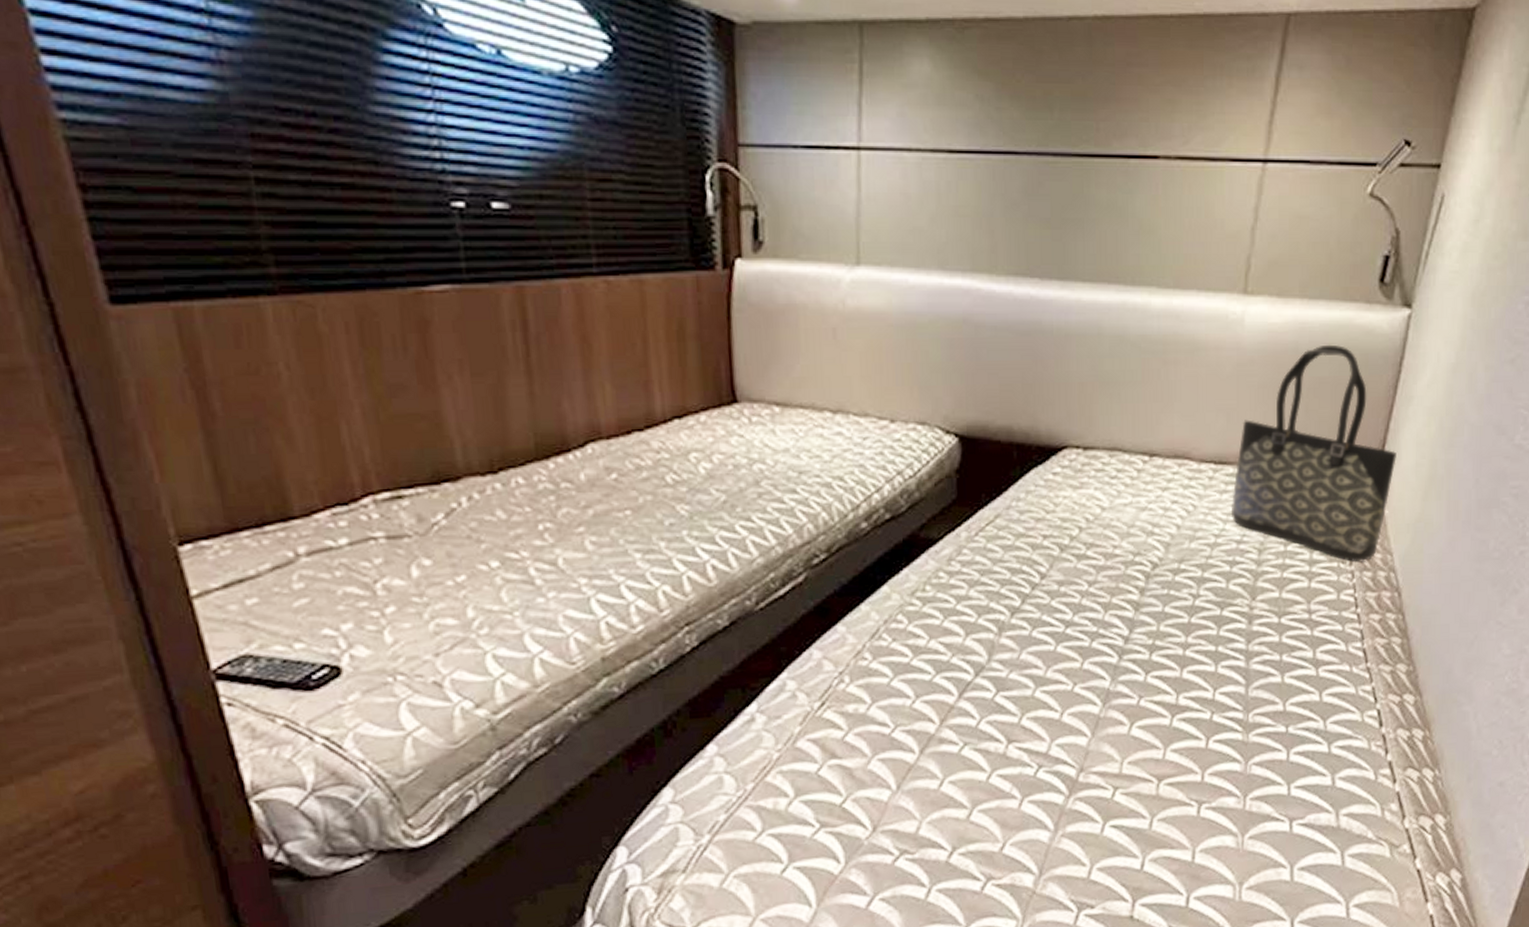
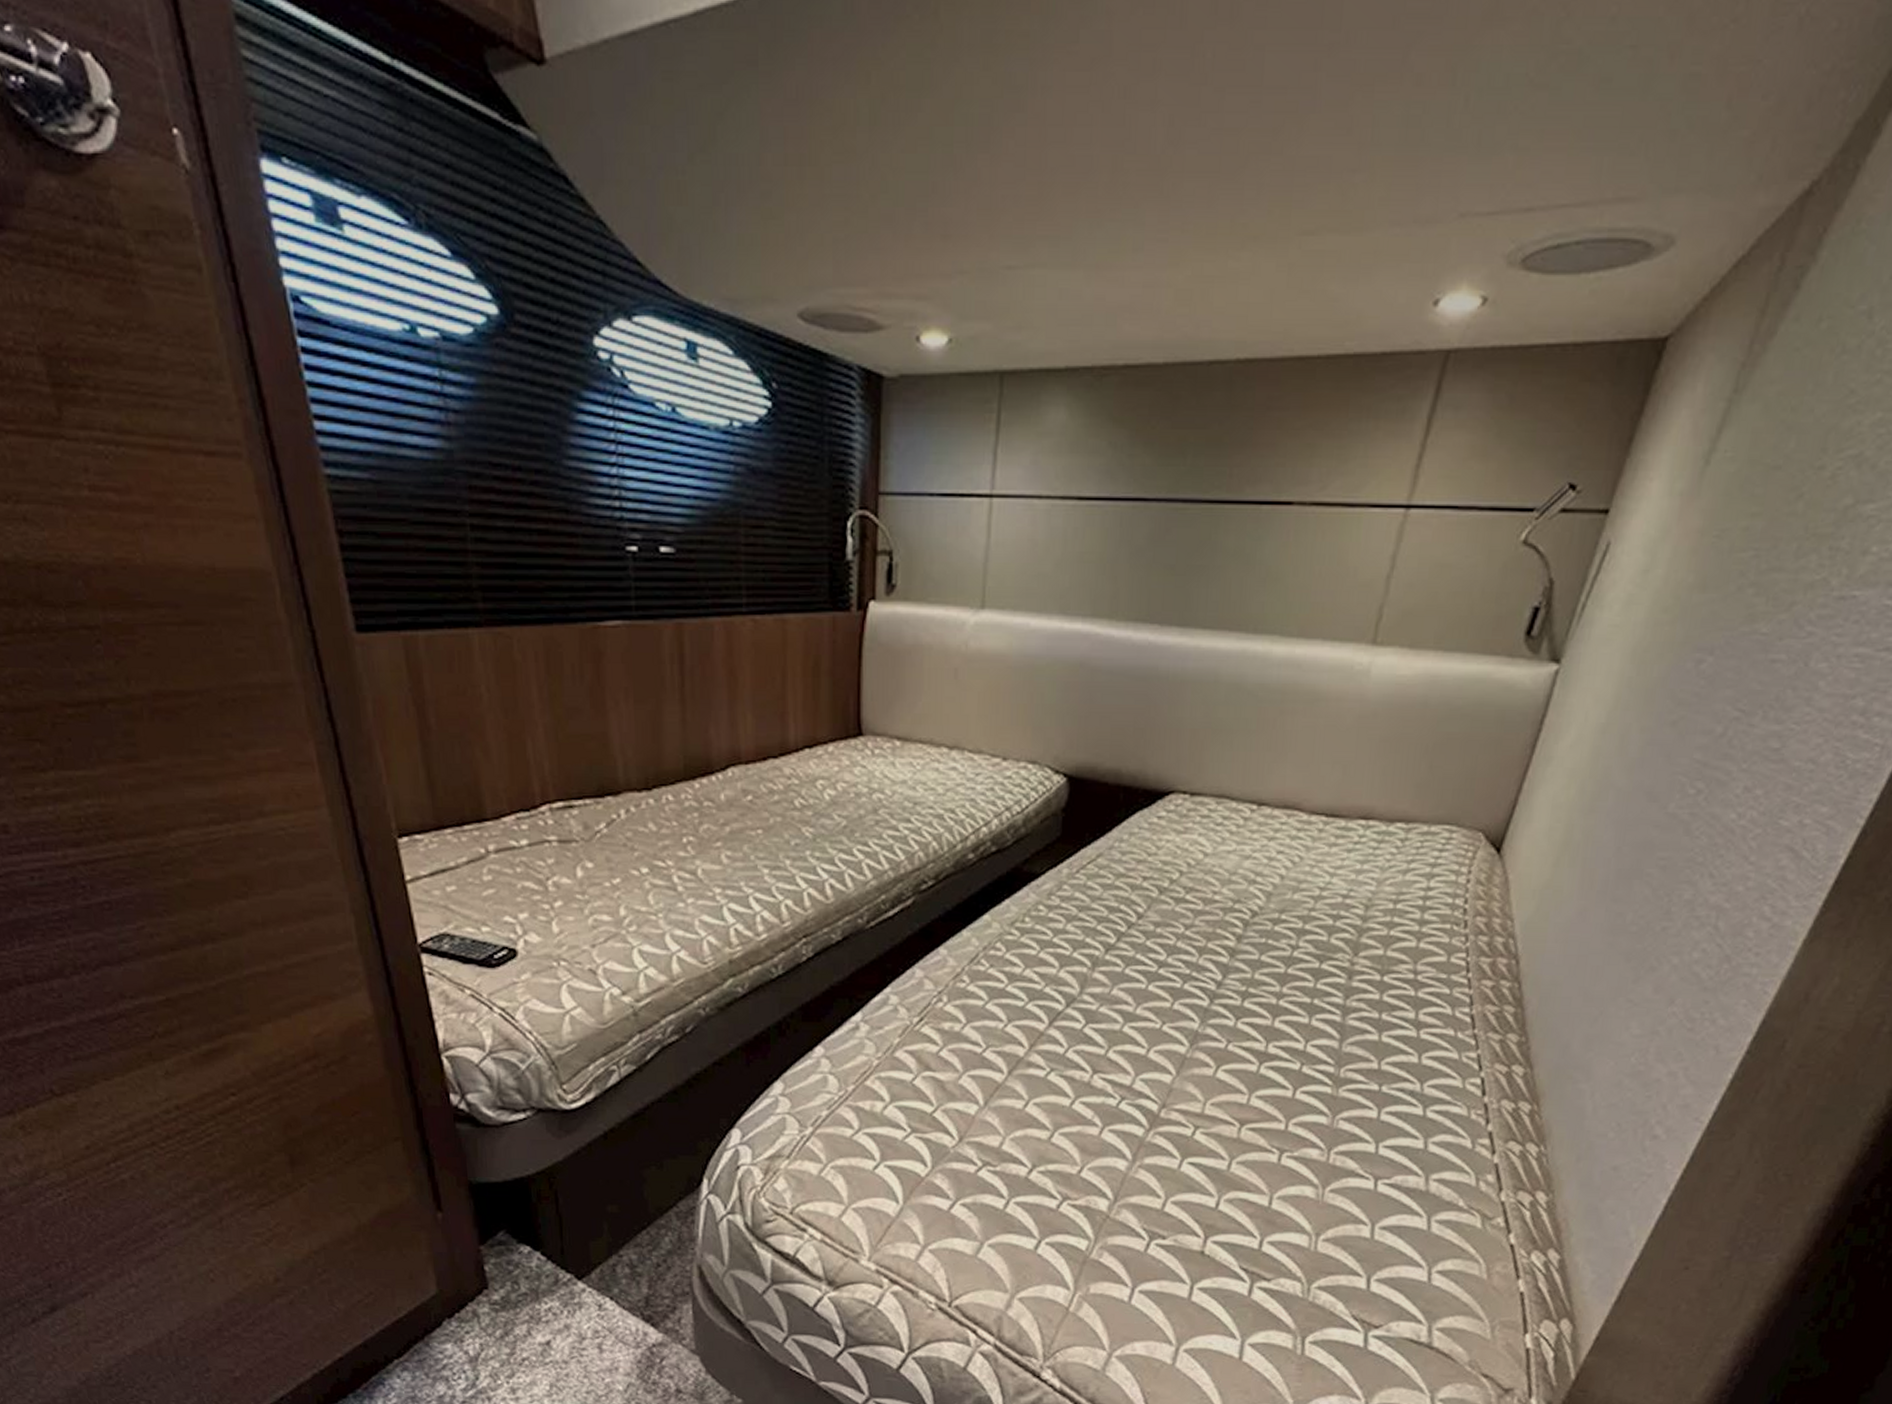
tote bag: present [1230,344,1397,561] -> none [1339,699,1528,925]

